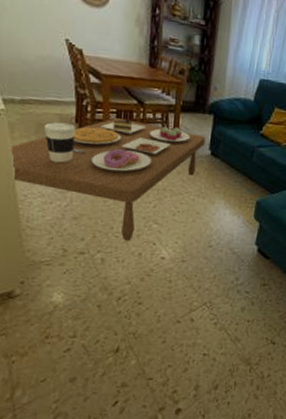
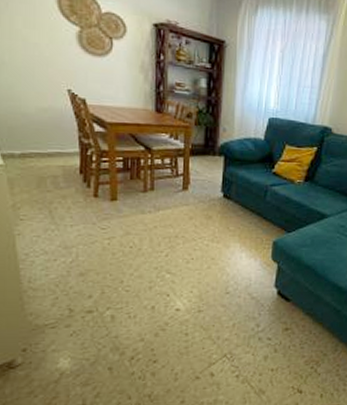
coffee table: present [11,118,205,241] -> none [10,166,216,295]

